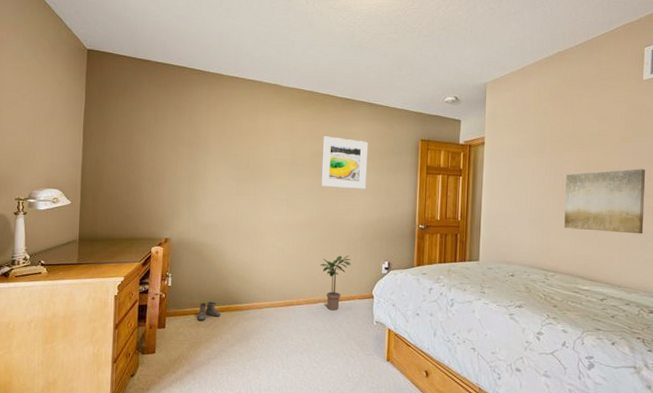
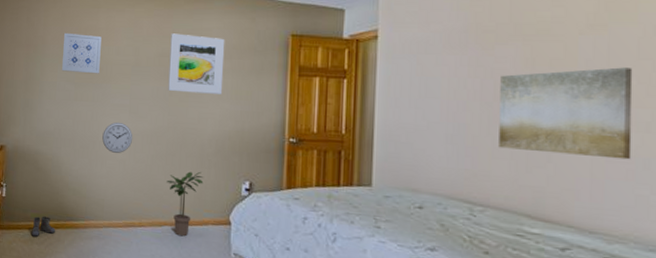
wall art: none [224,133,261,171] -> present [62,32,102,74]
wall clock: none [263,214,291,242] -> present [102,122,133,153]

